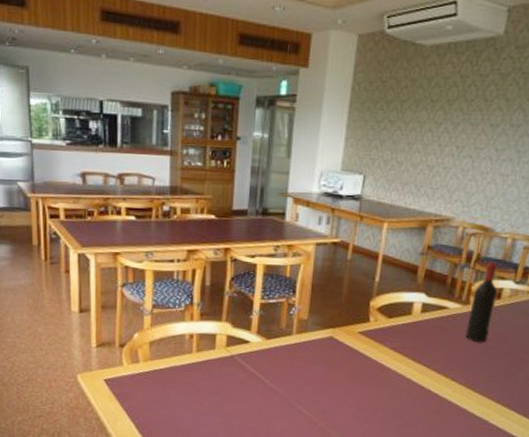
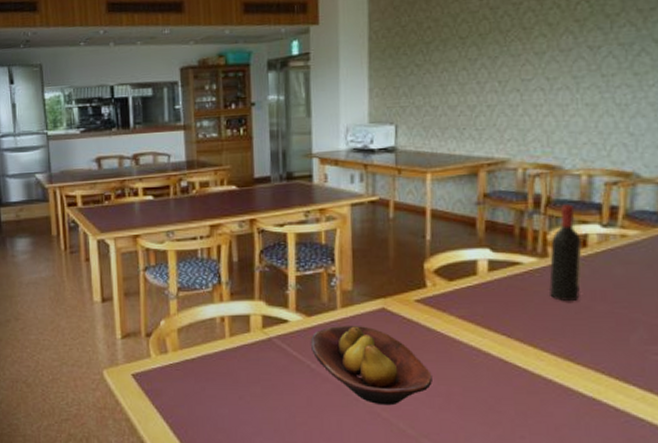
fruit bowl: none [266,348,363,418] -> present [310,325,432,406]

